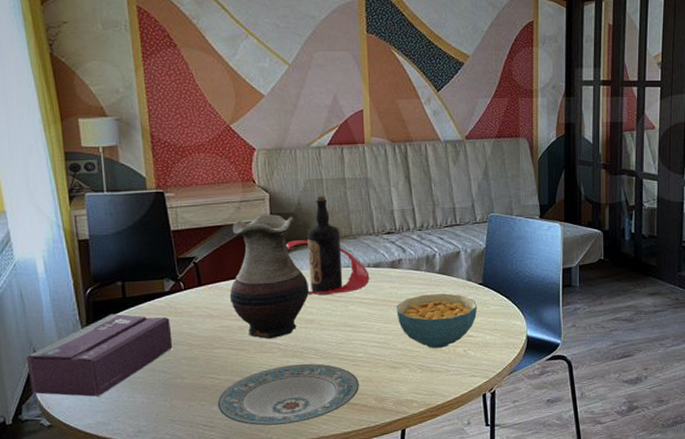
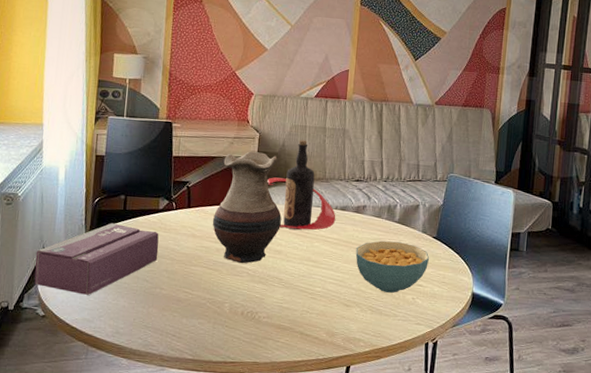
plate: present [217,364,359,426] -> none [186,290,314,346]

